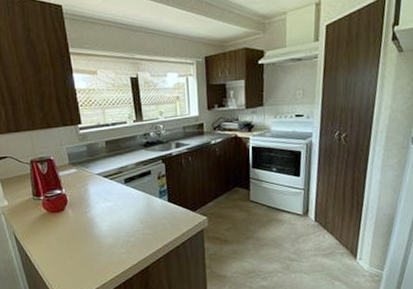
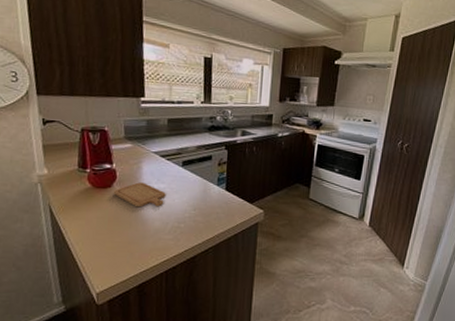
chopping board: none [67,203,114,227] -> present [114,182,166,208]

